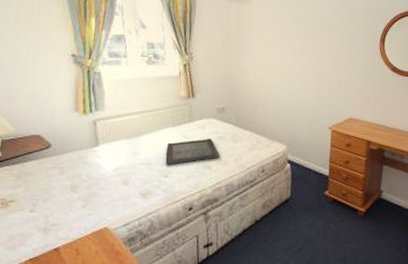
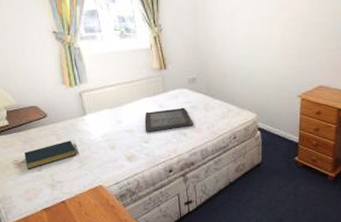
hardback book: none [15,175,82,210] -> present [24,140,77,169]

